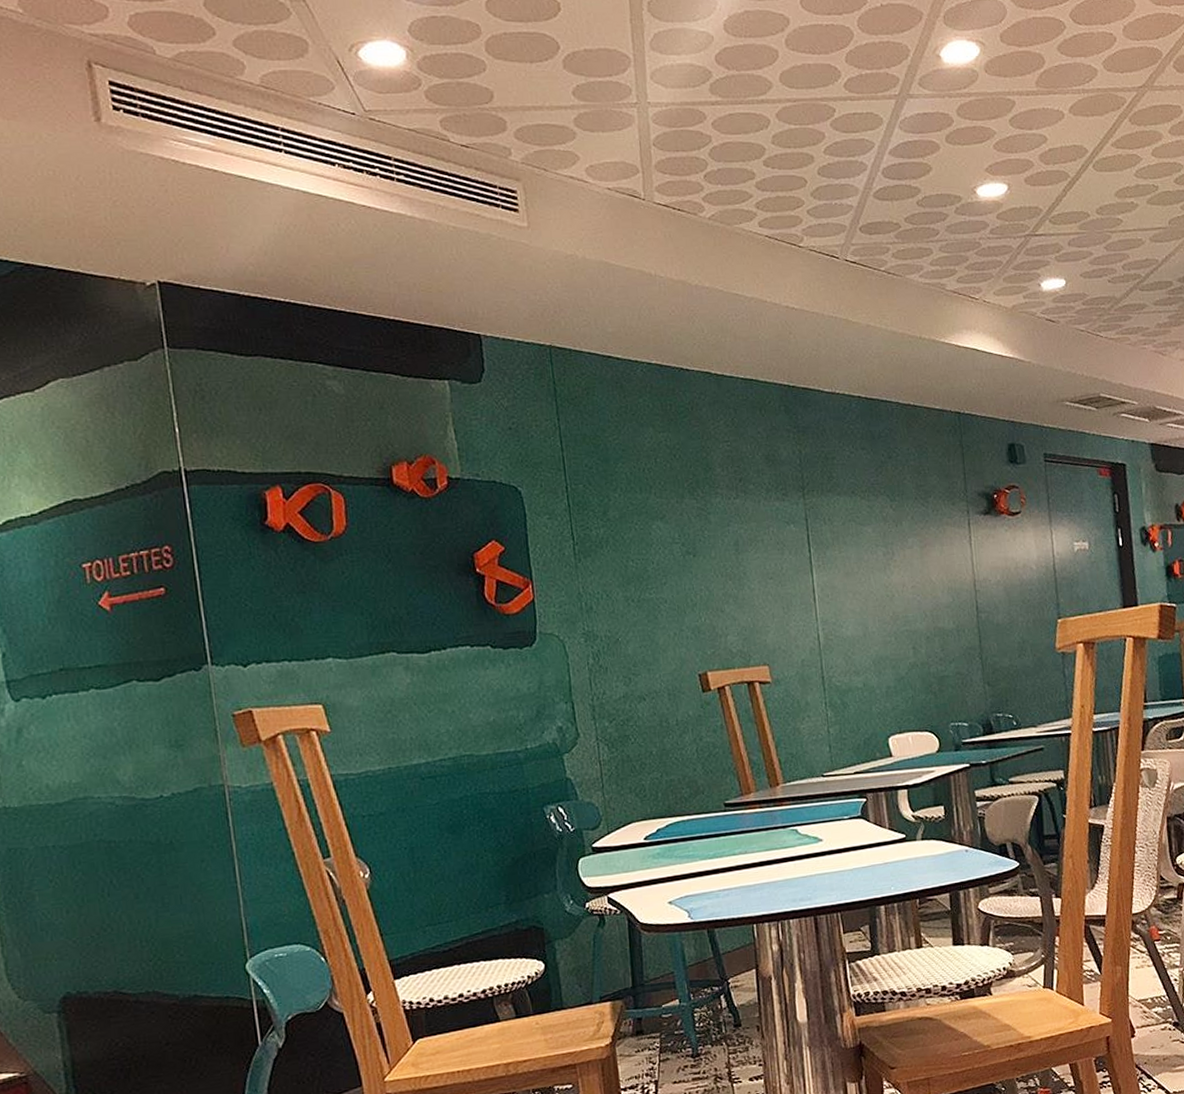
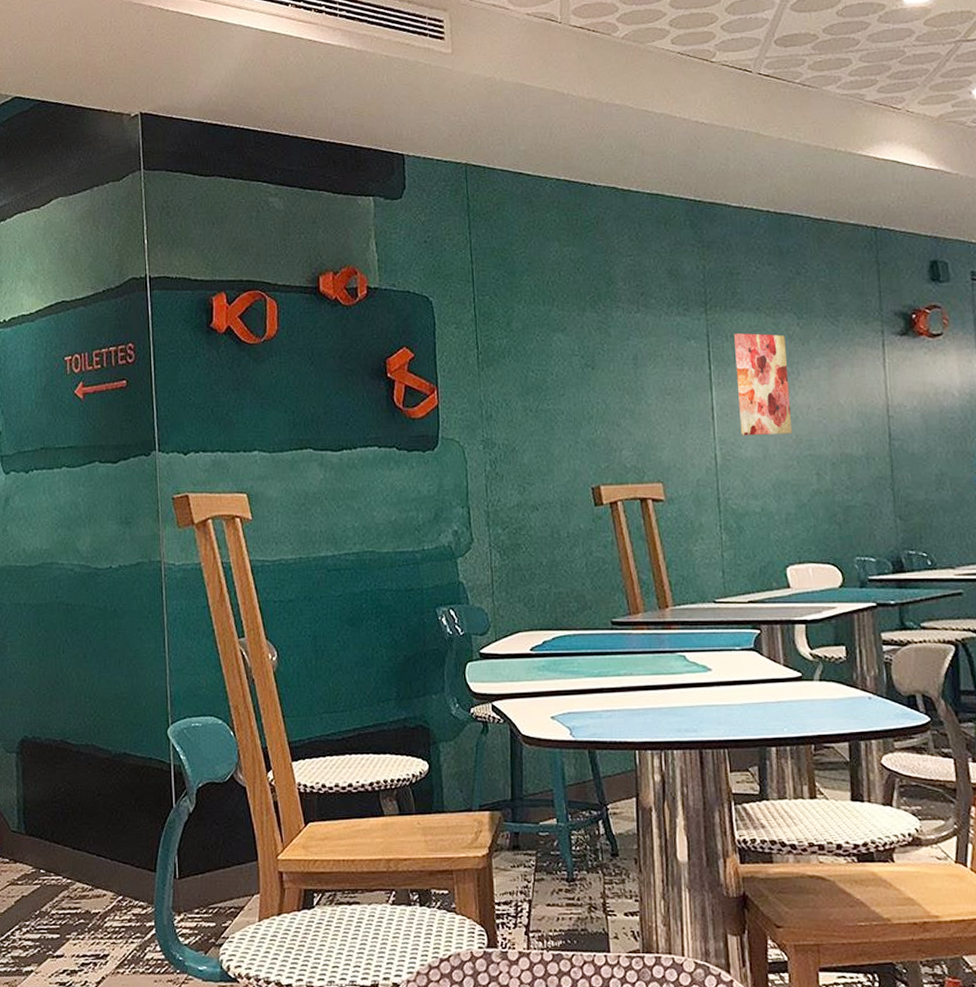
wall art: none [832,516,890,616] -> present [734,333,793,436]

